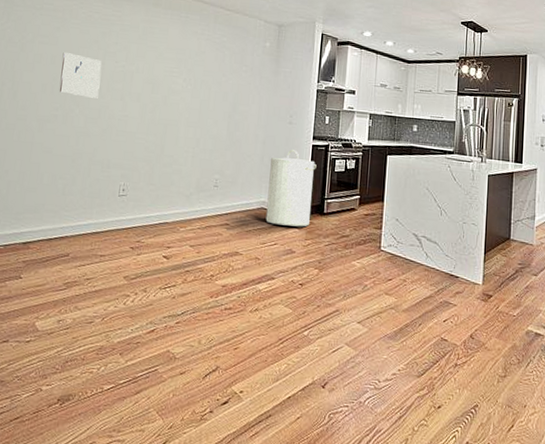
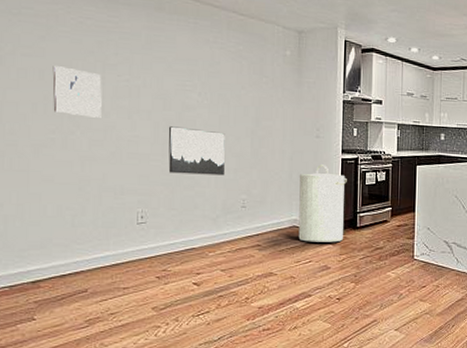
wall art: none [151,108,205,156] -> present [168,126,226,176]

